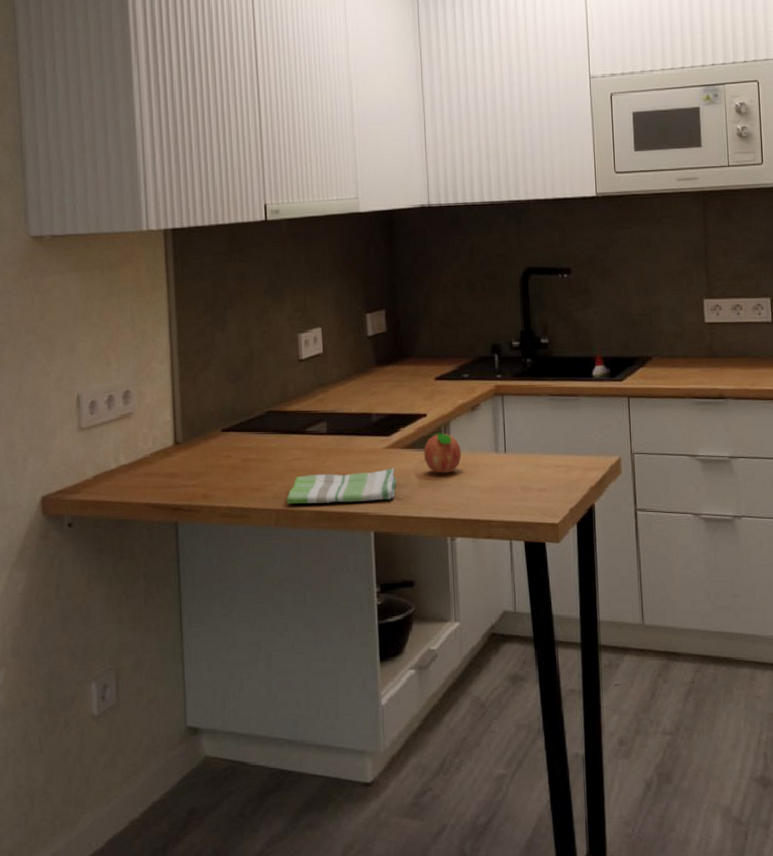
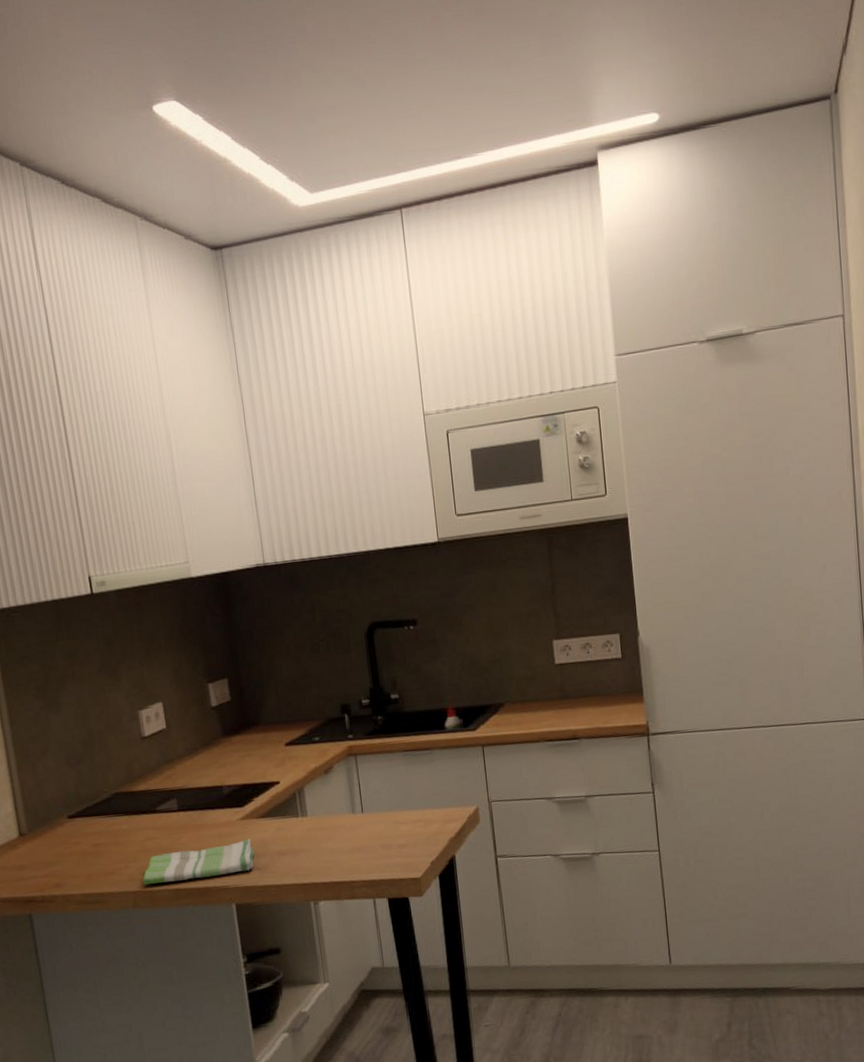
fruit: present [423,428,462,474] -> none [279,794,319,840]

